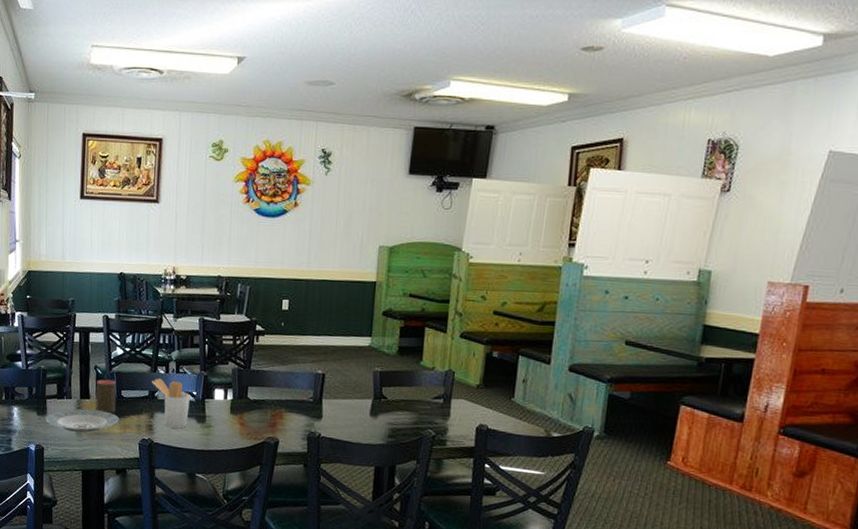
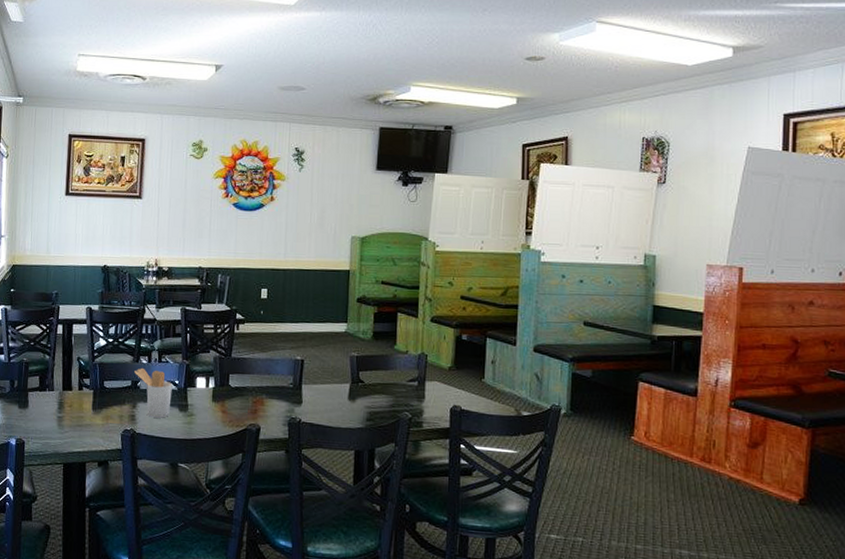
plate: present [44,409,120,433] -> none [26,401,102,426]
cup: present [96,379,116,413] -> none [78,370,99,404]

